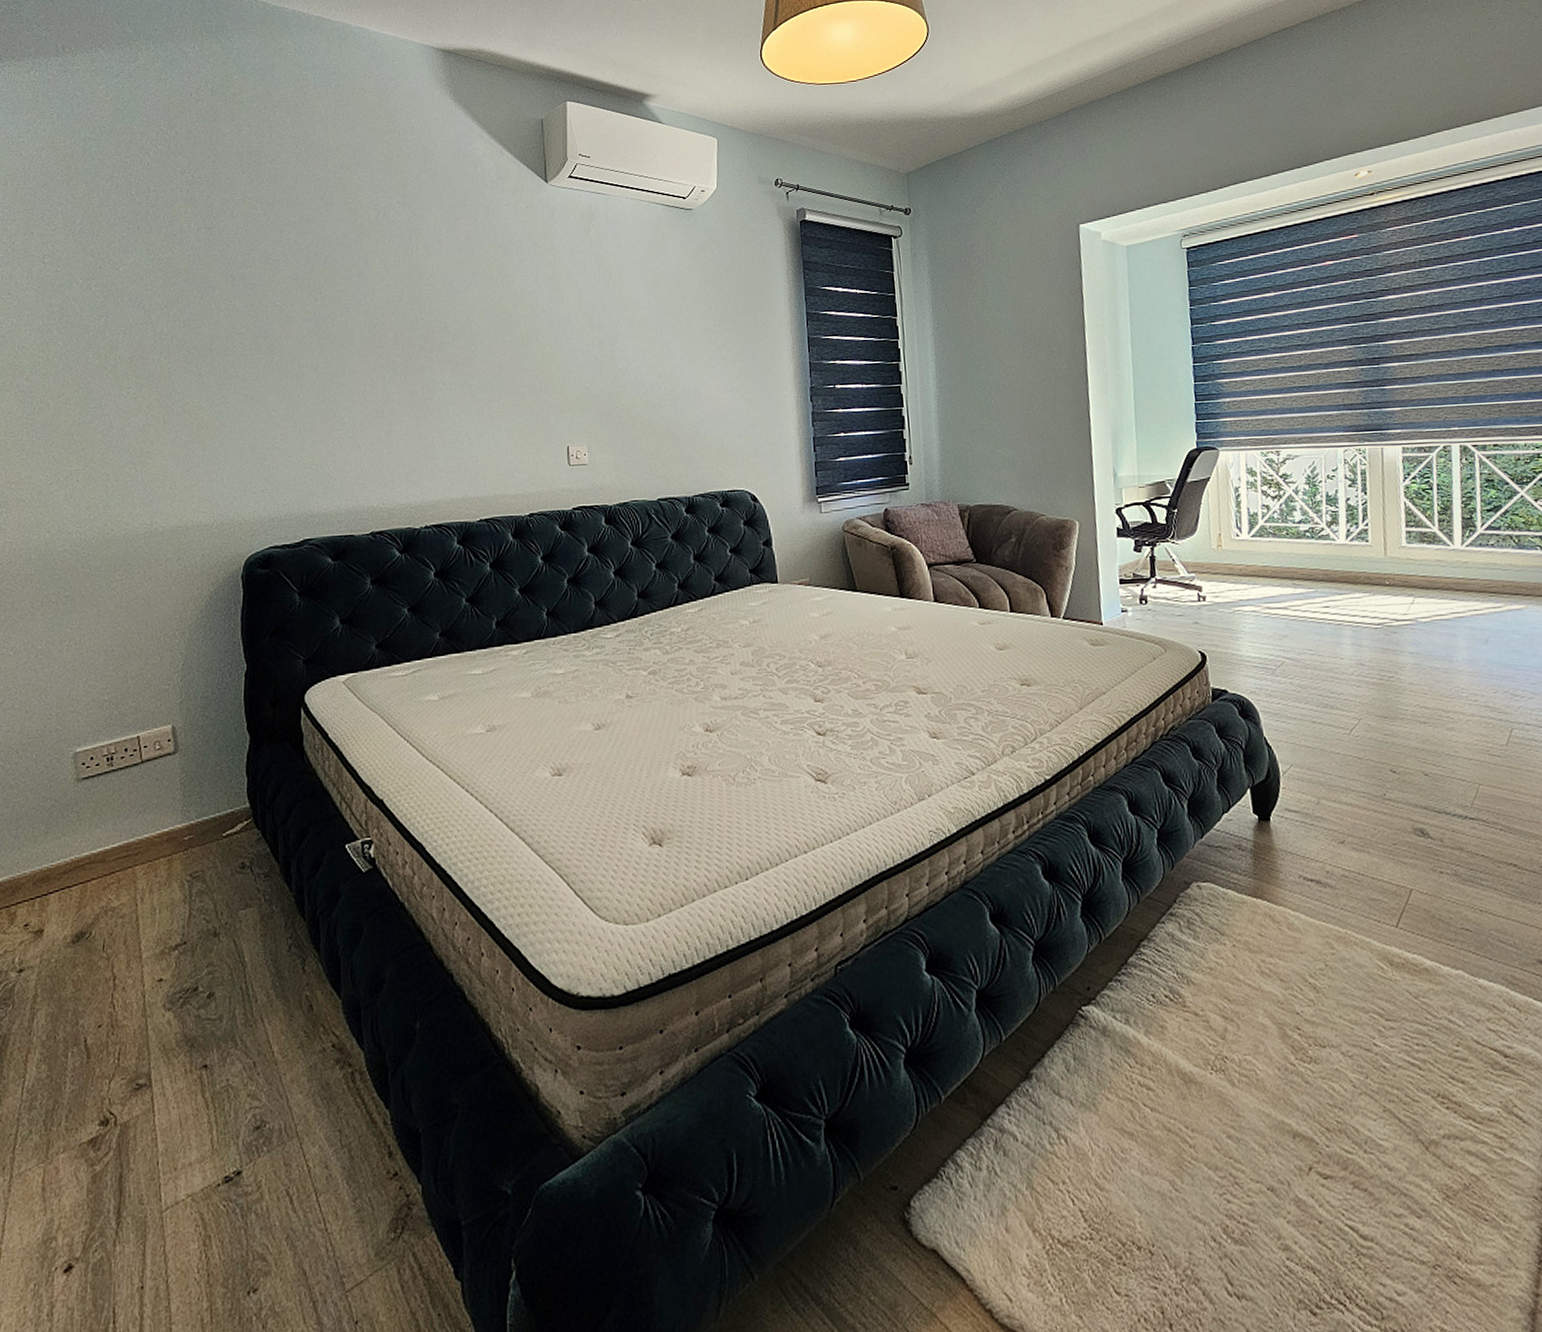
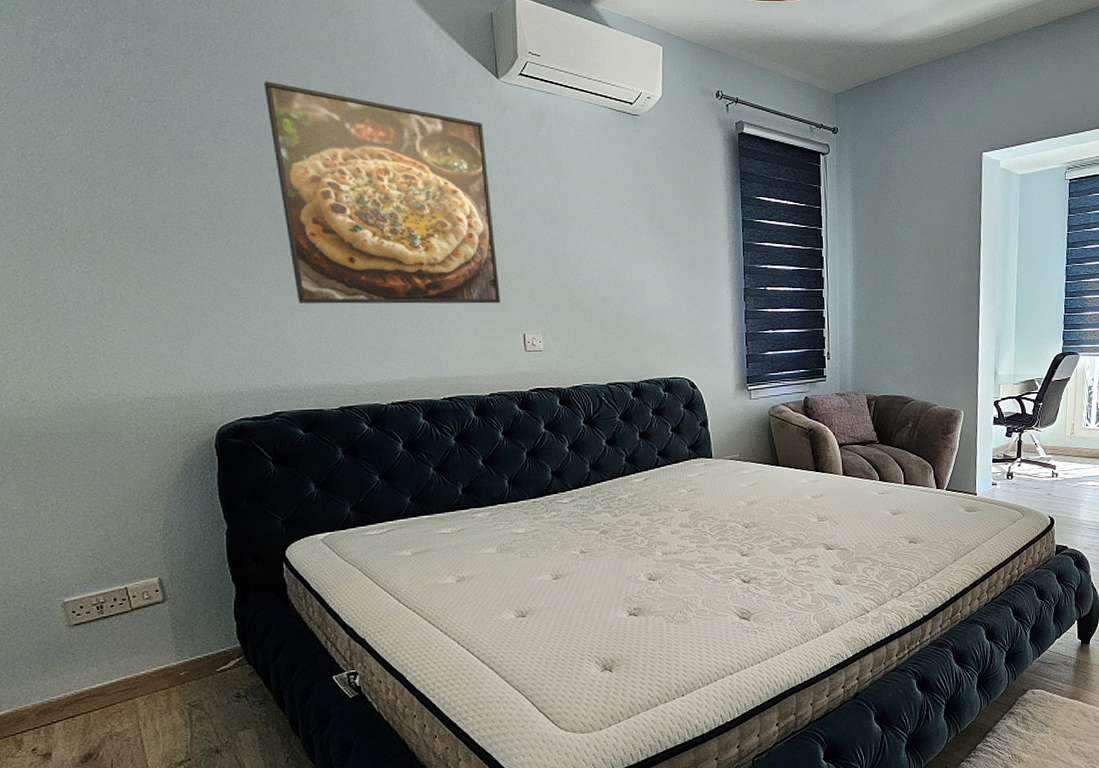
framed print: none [317,201,543,423] -> present [264,81,500,304]

